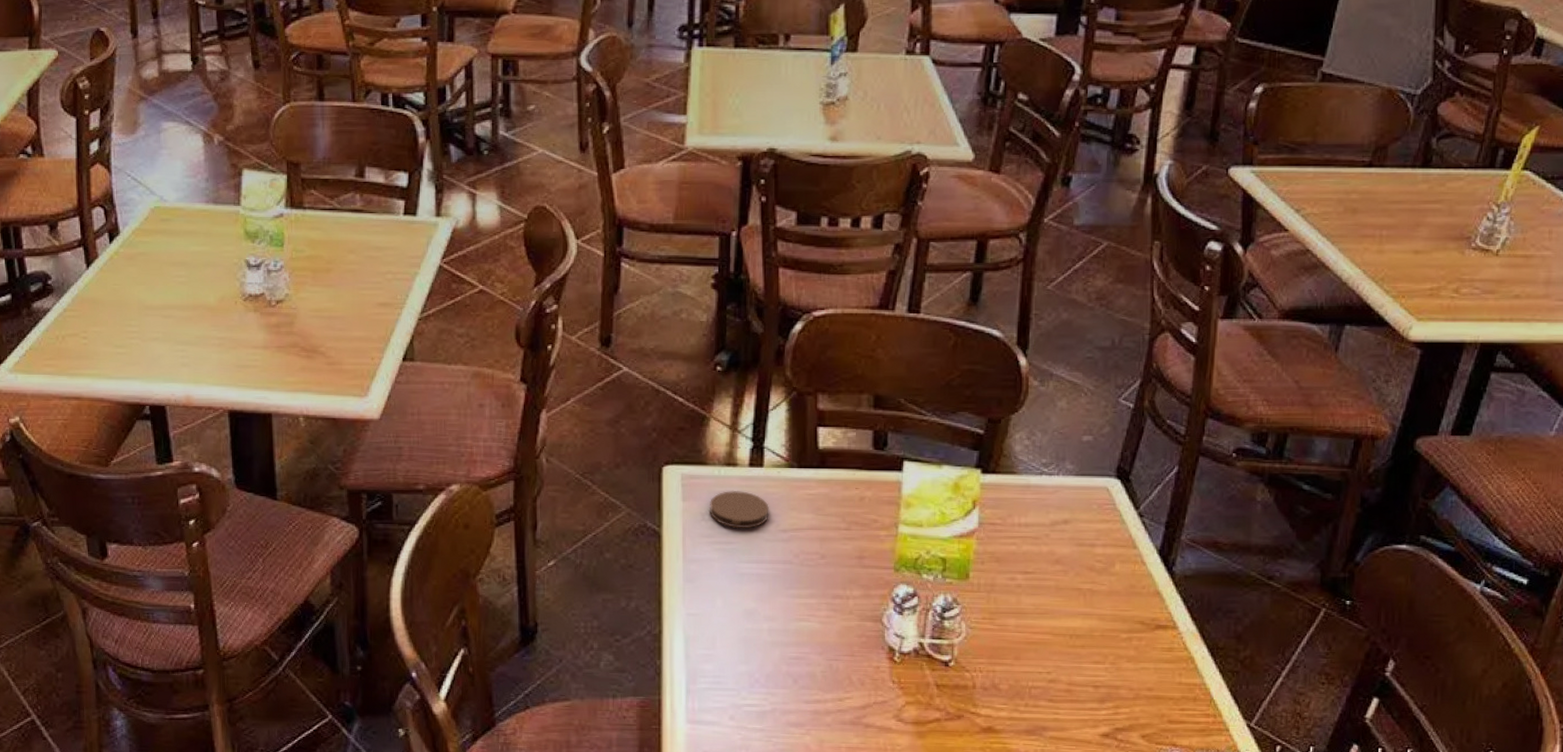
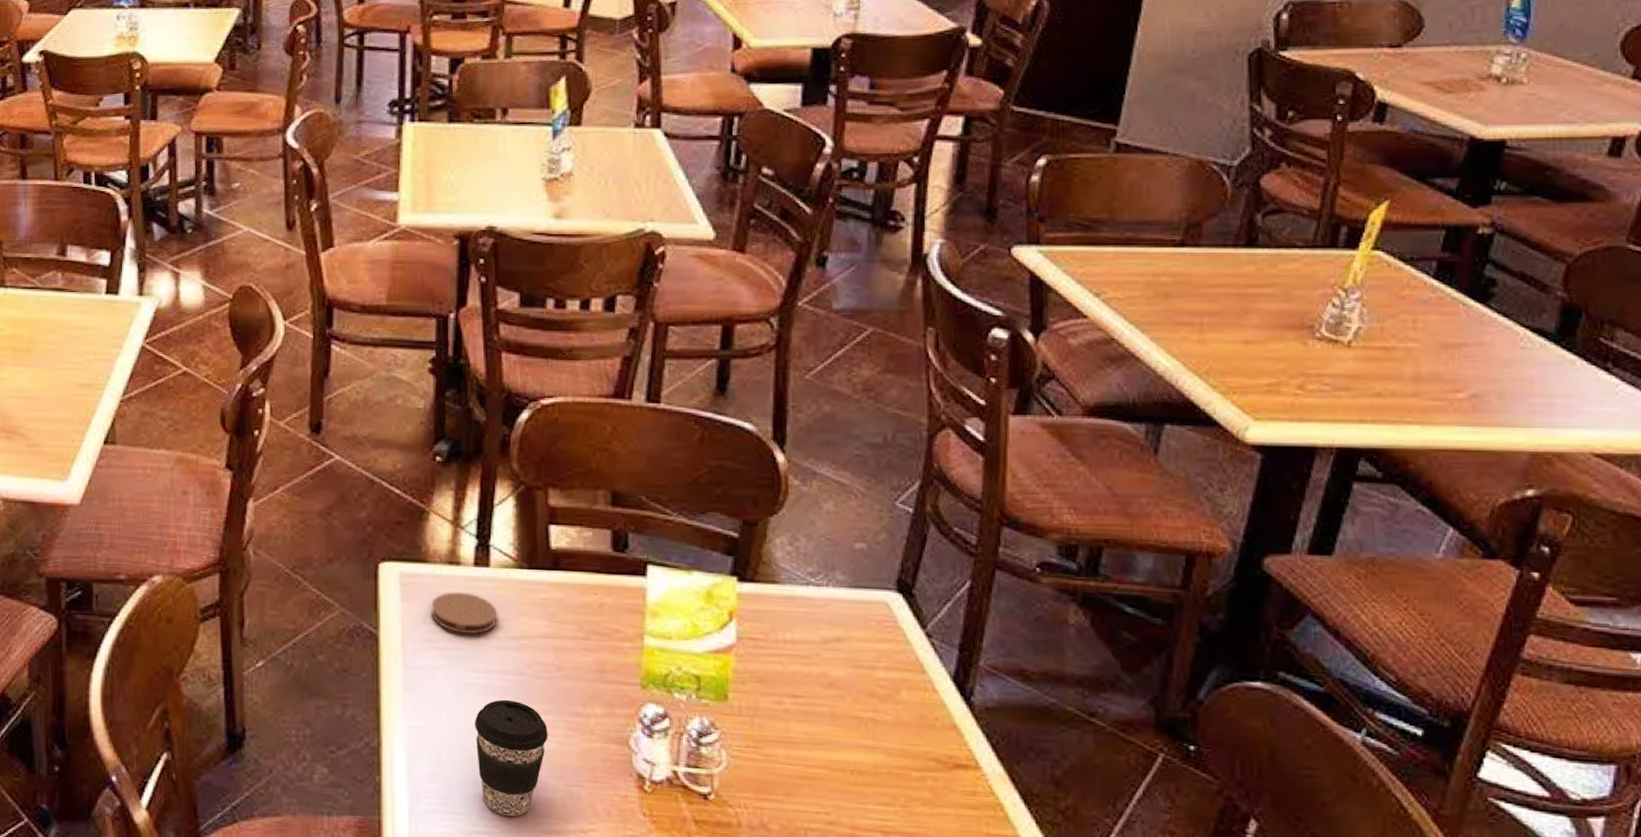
coffee cup: none [747,586,812,689] -> present [475,699,548,816]

